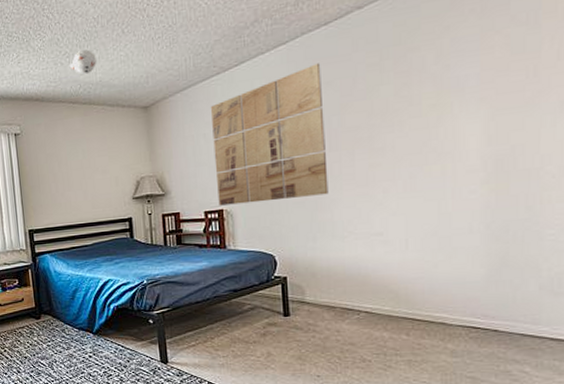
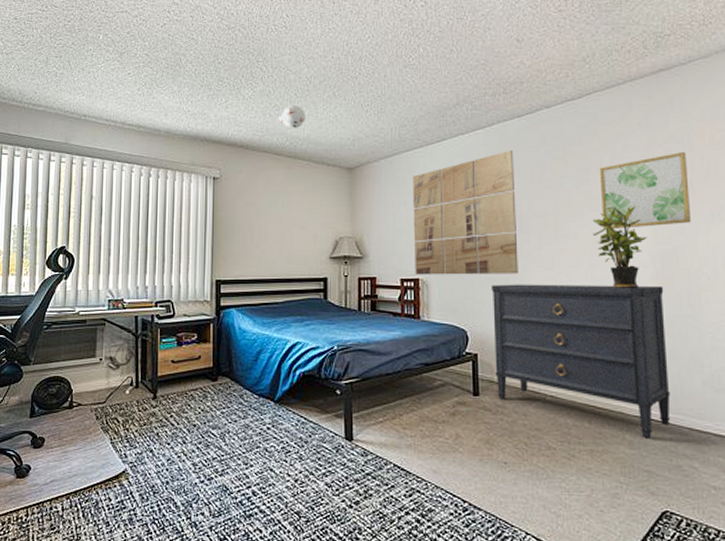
dresser: none [299,190,500,346] -> present [491,284,670,438]
potted plant: none [412,104,478,198] -> present [592,205,647,288]
wall art: none [422,35,535,137] -> present [599,152,692,230]

